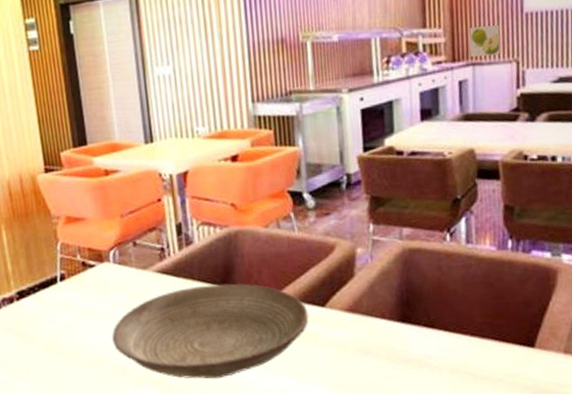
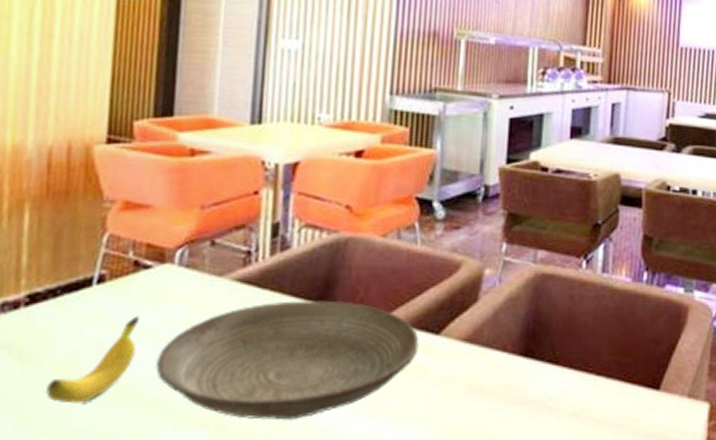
banana: none [43,303,96,370] -> present [46,315,141,404]
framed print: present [469,25,501,58] -> none [625,52,656,83]

